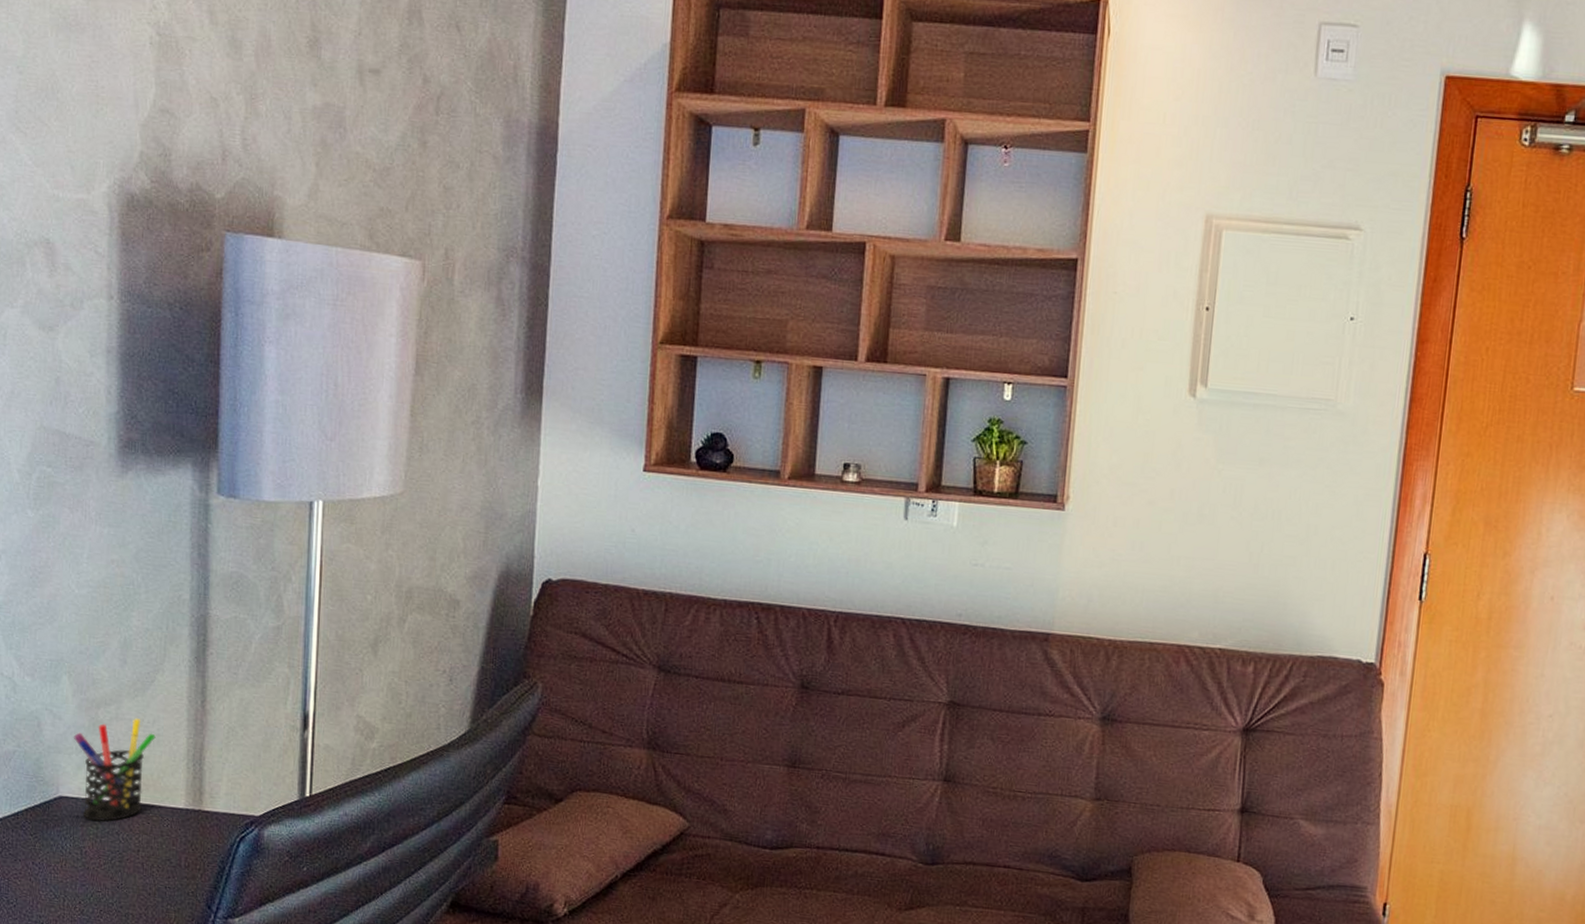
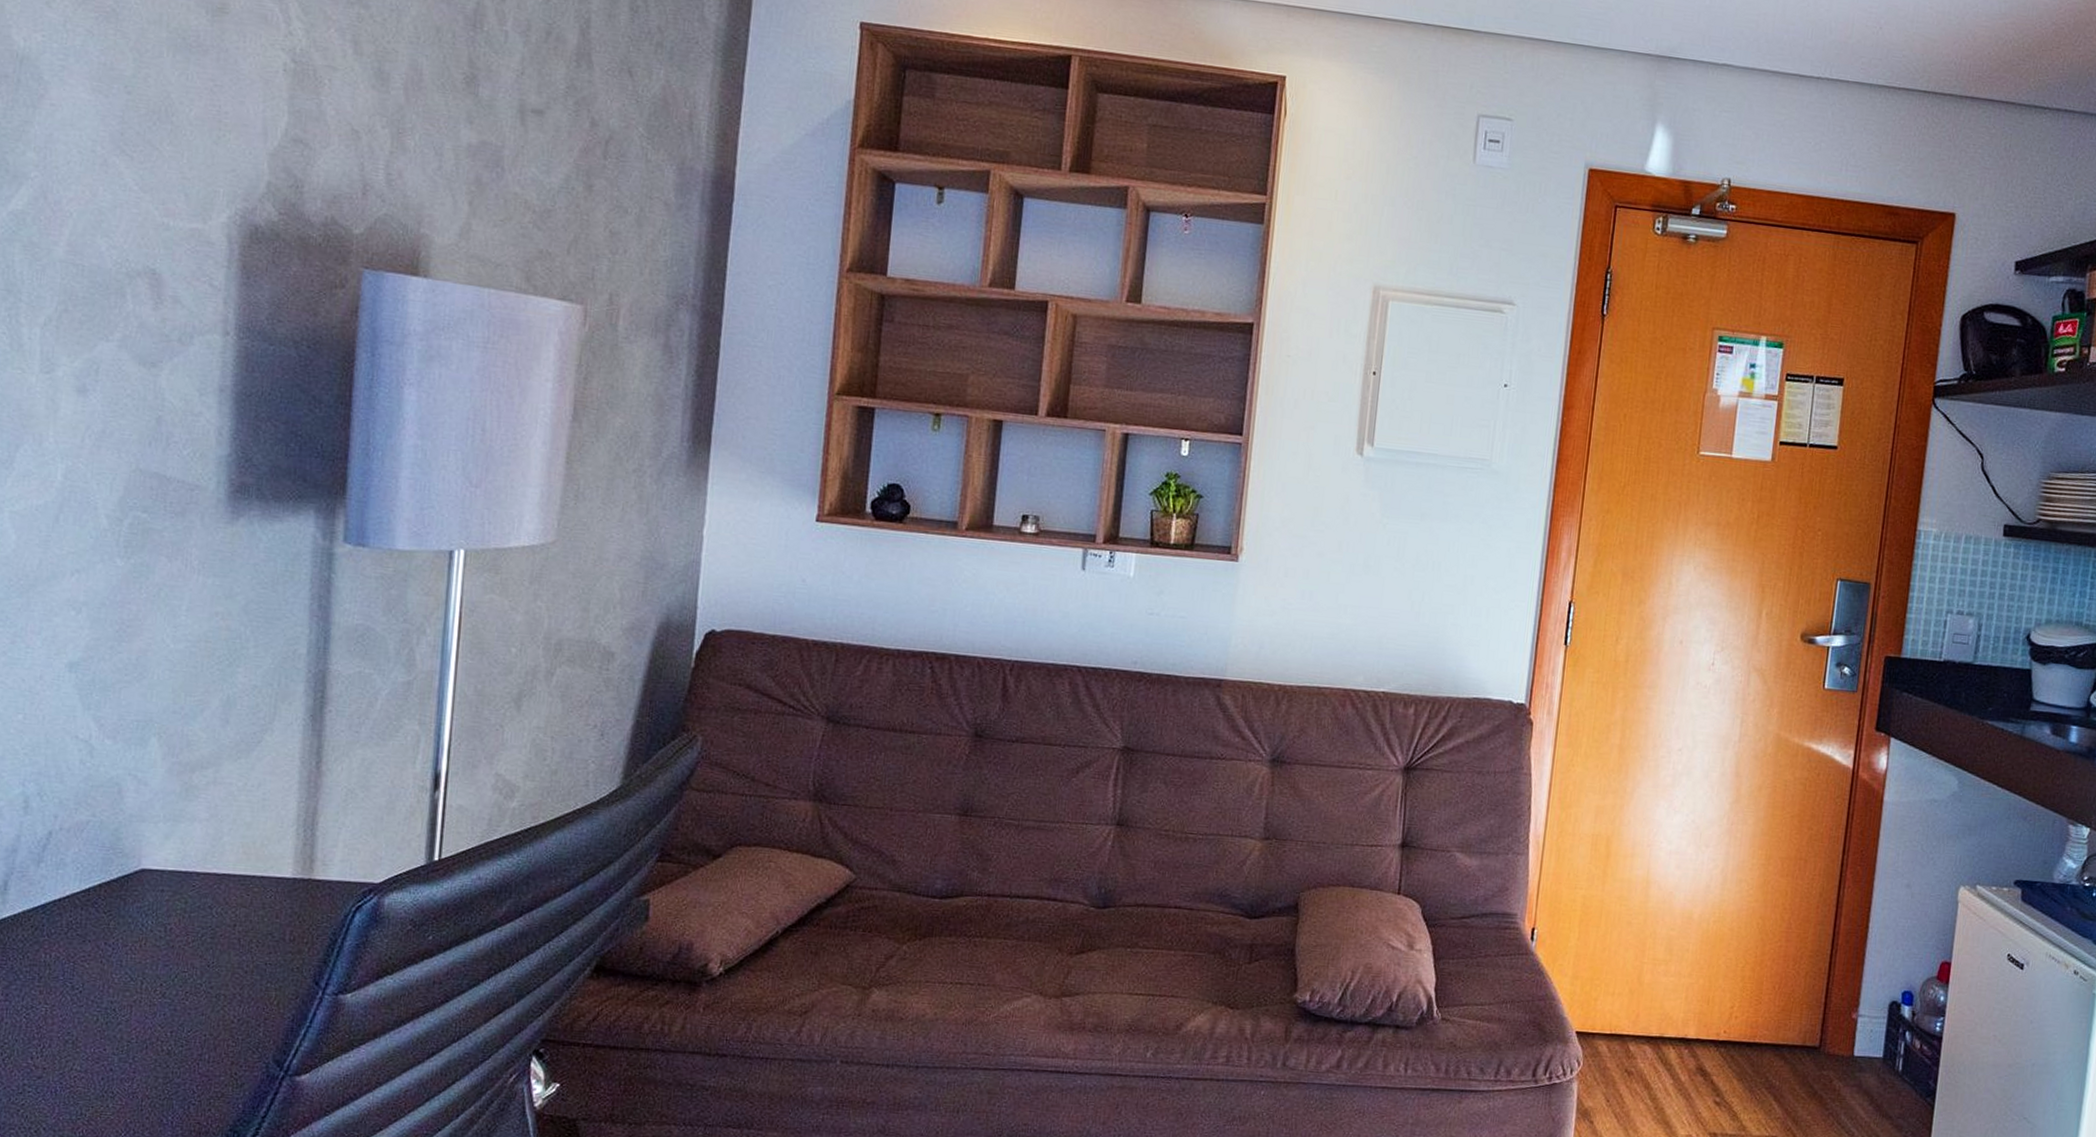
pen holder: present [73,717,156,822] -> none [160,781,261,895]

